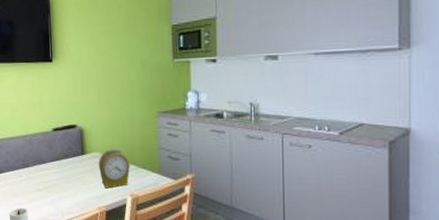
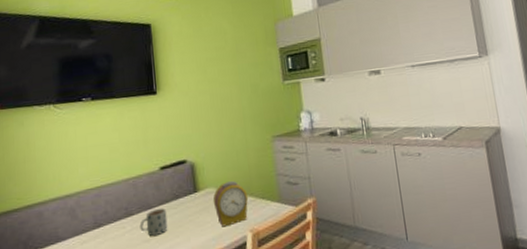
mug: none [34,164,58,187] -> present [139,208,168,236]

